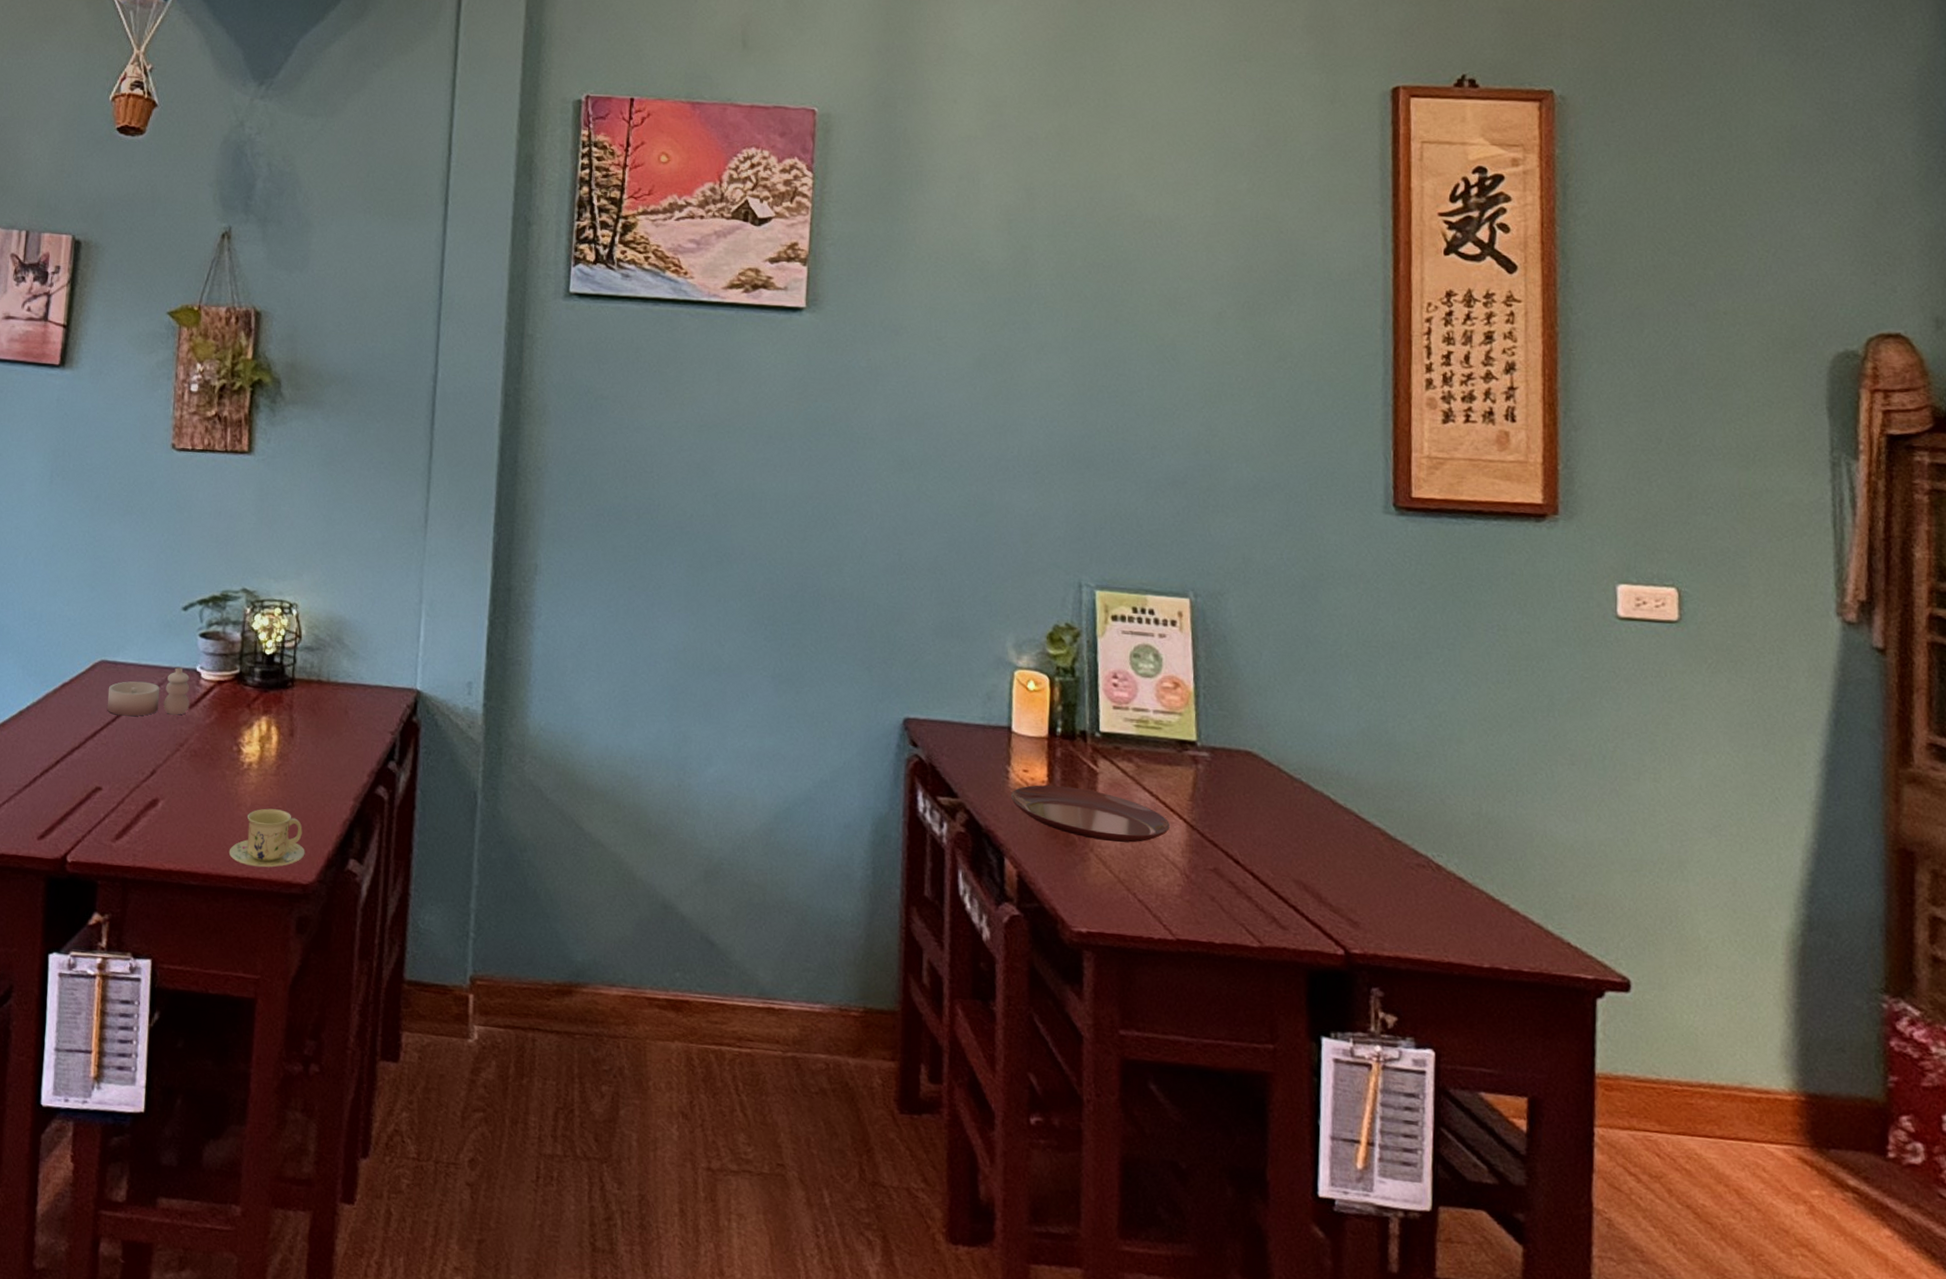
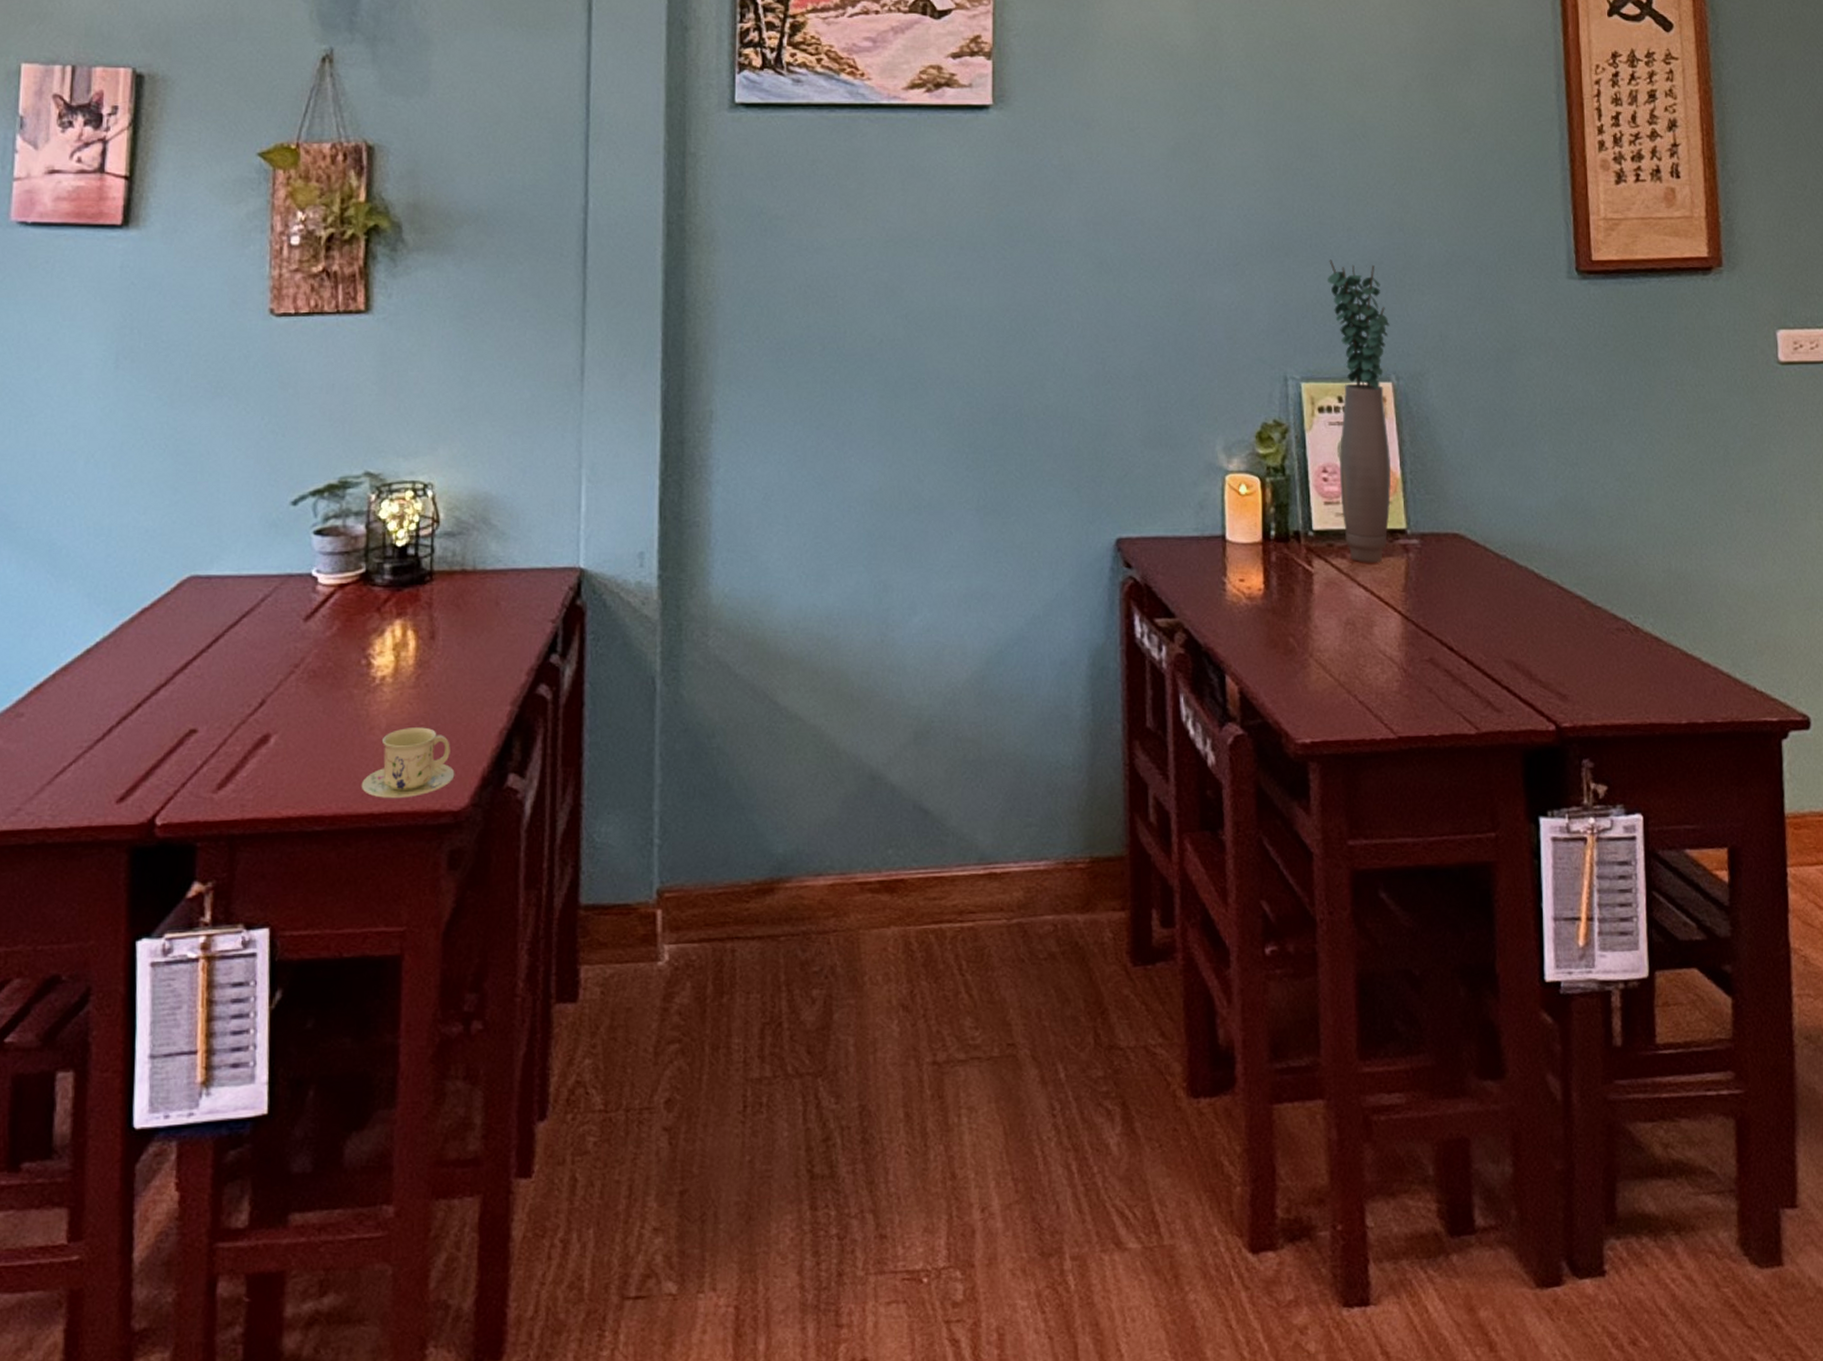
sugar bowl: present [106,667,190,717] -> none [199,574,305,640]
plate: present [1011,785,1171,843] -> none [1229,591,1386,644]
vase: none [1127,475,1191,770] -> present [1327,259,1392,563]

